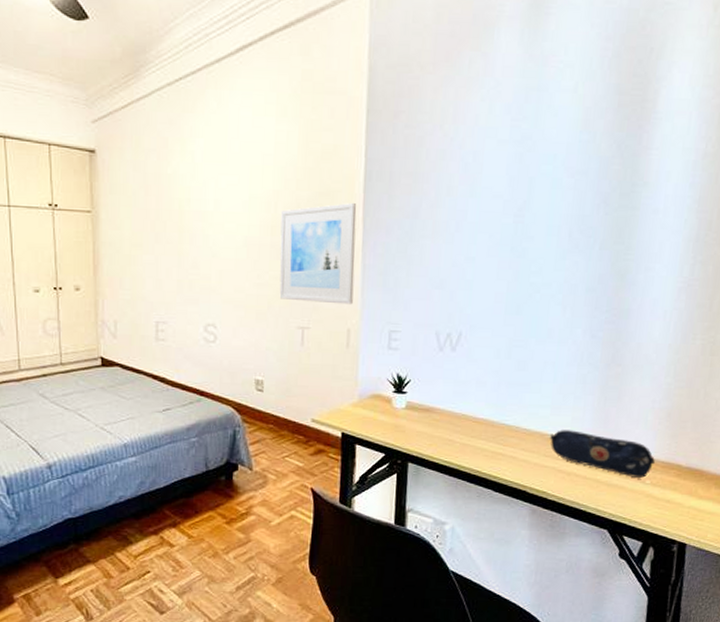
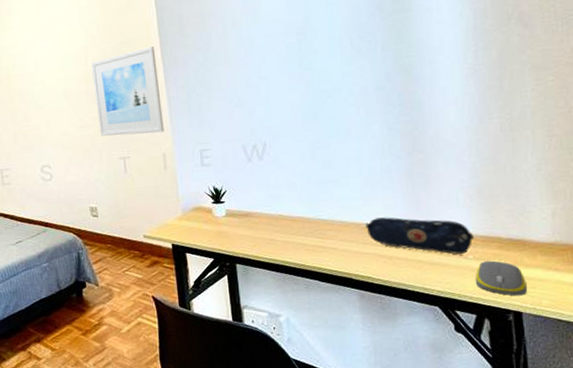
computer mouse: none [647,487,696,527] -> present [475,260,527,296]

